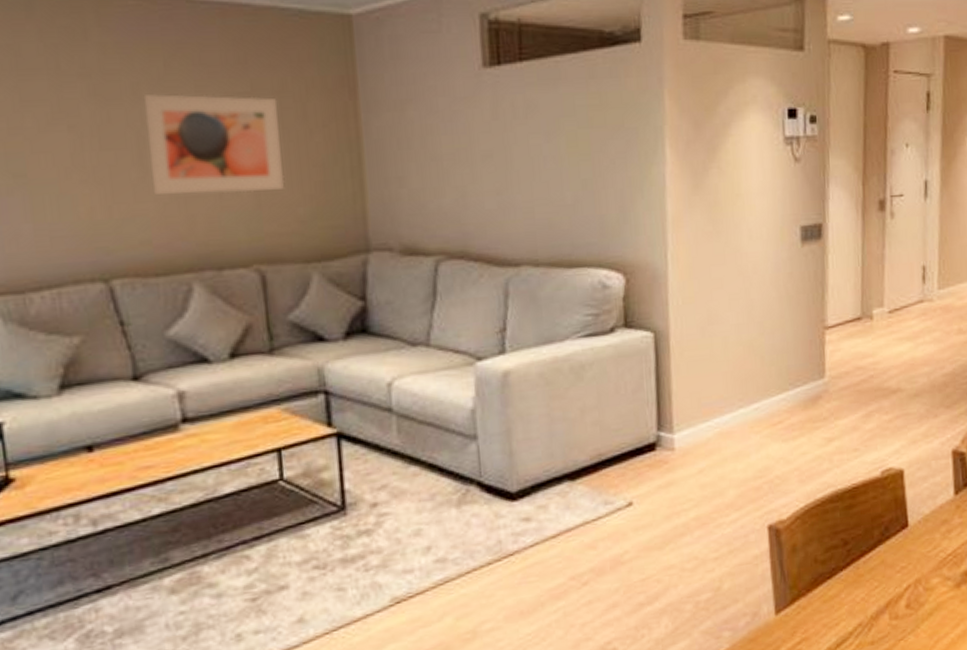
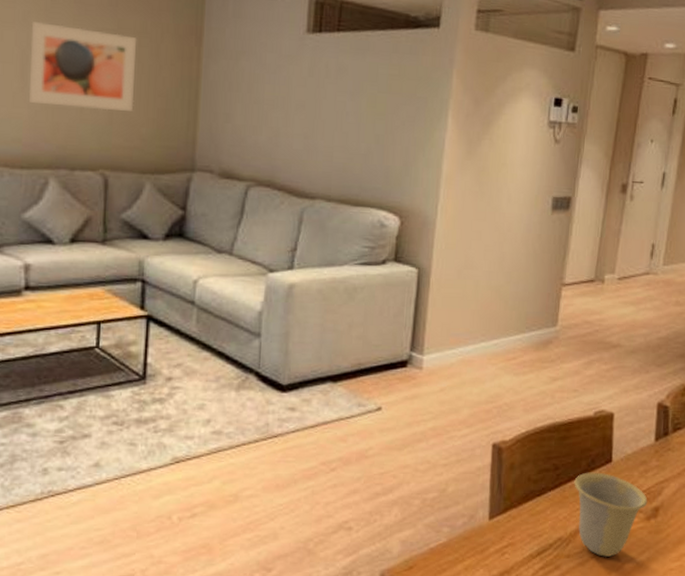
cup: none [868,540,955,638] -> present [574,472,648,557]

